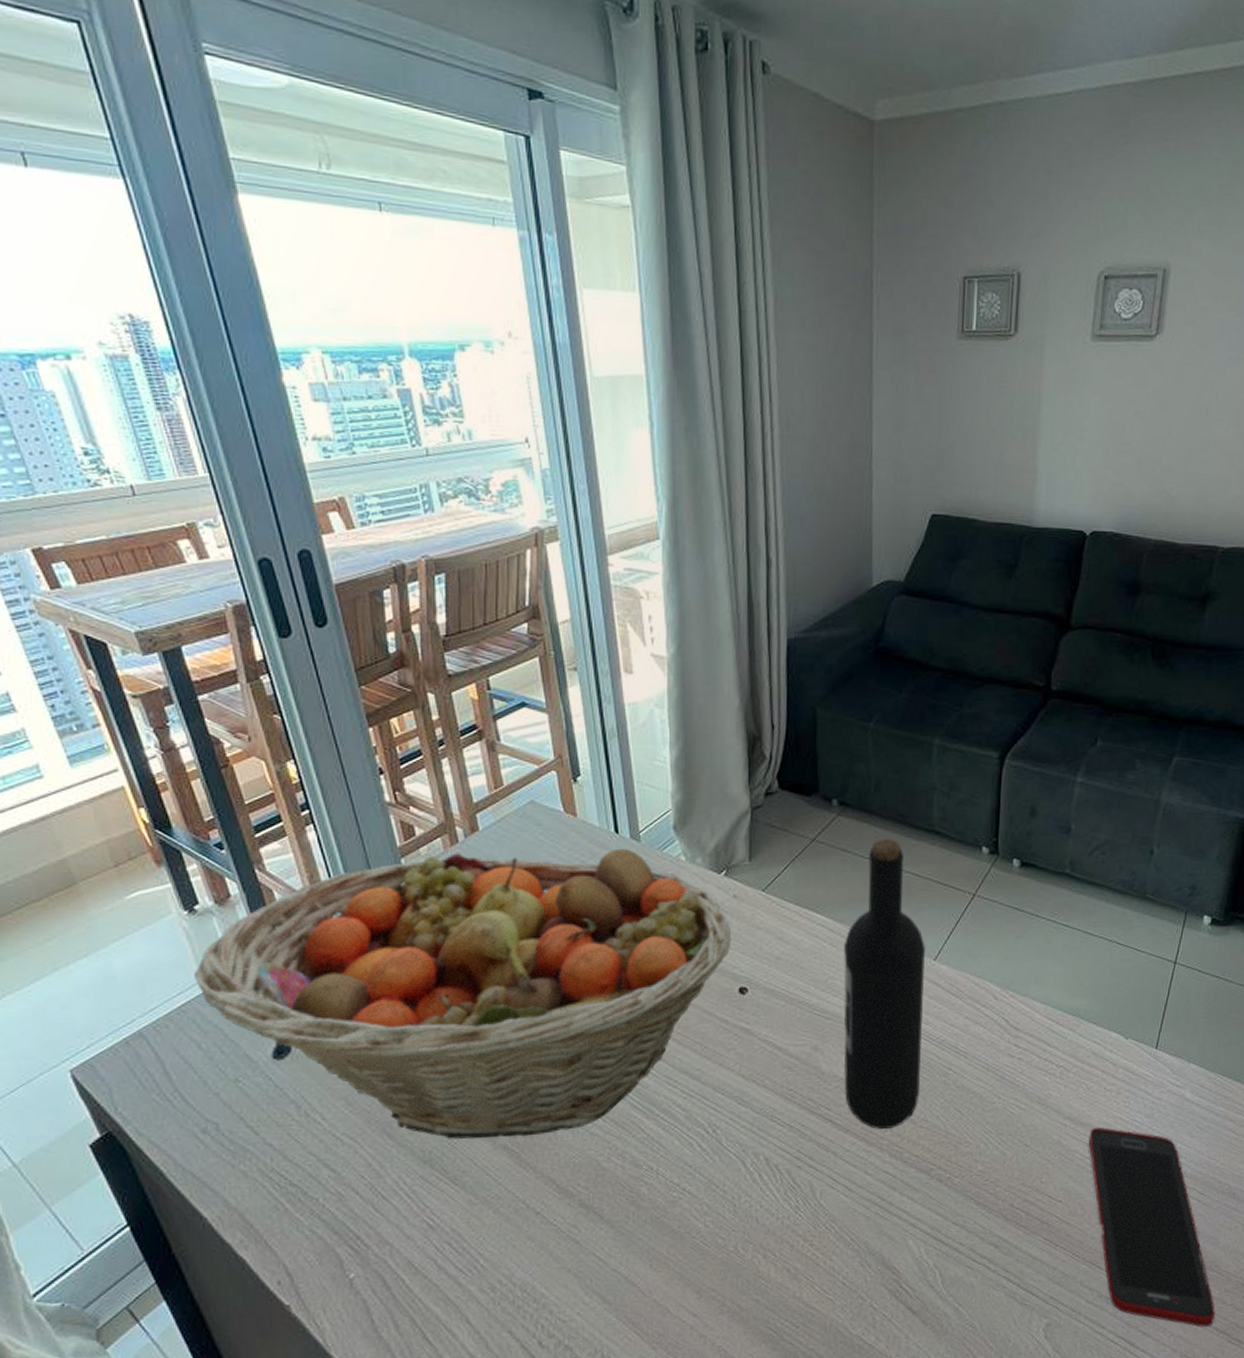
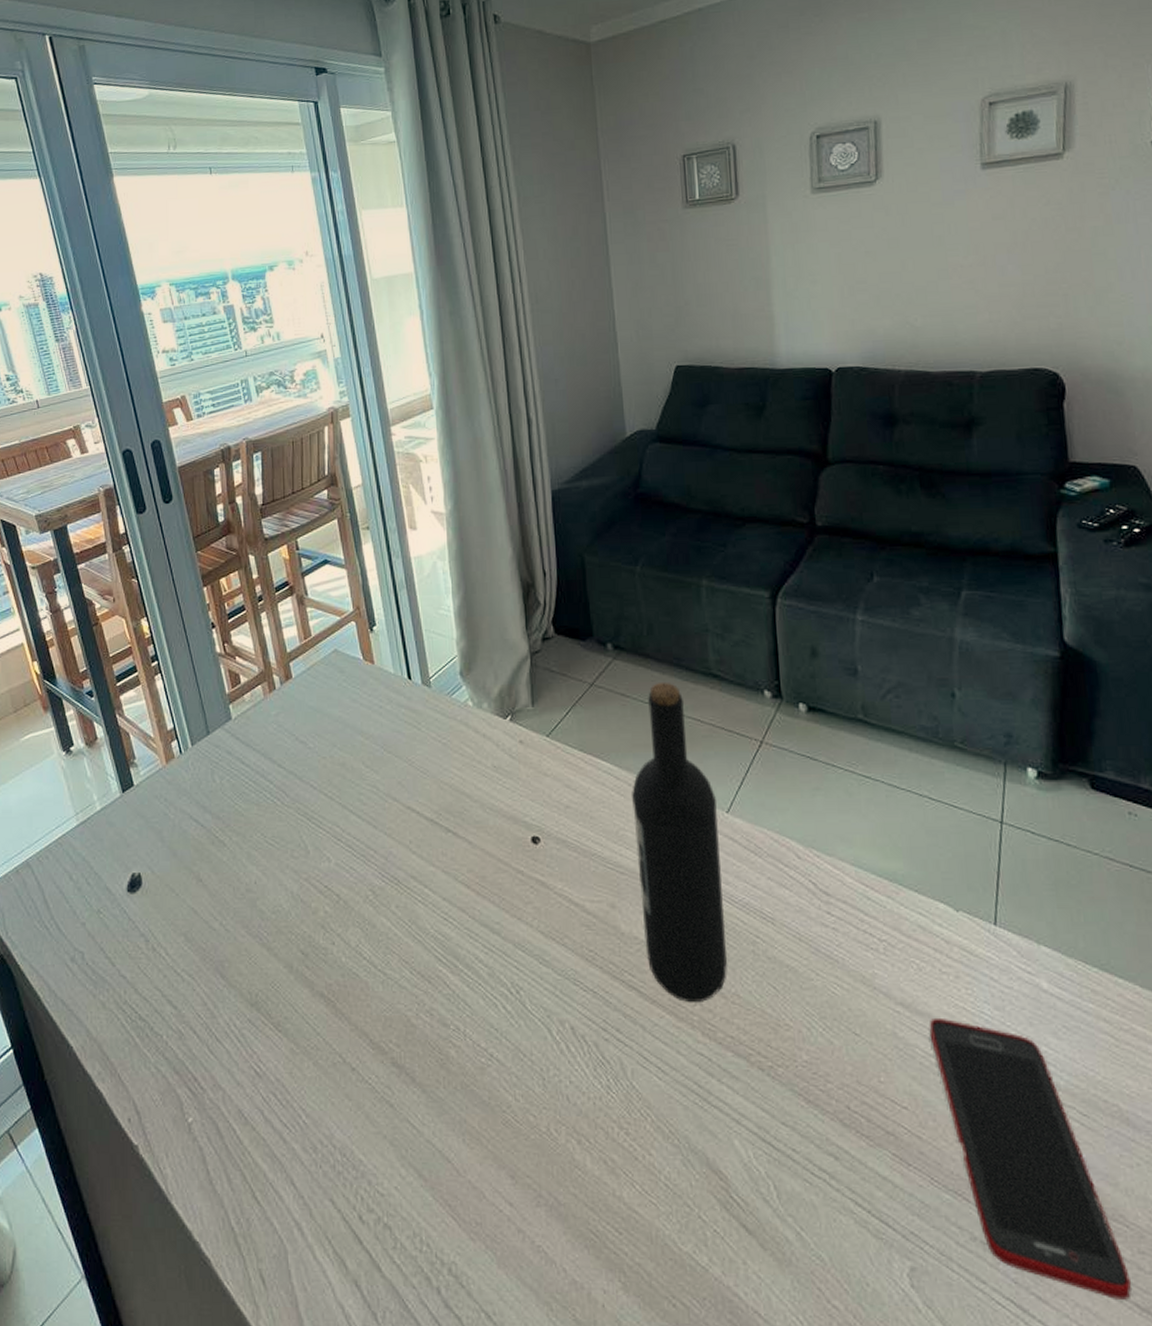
fruit basket: present [194,848,732,1139] -> none [69,694,521,985]

